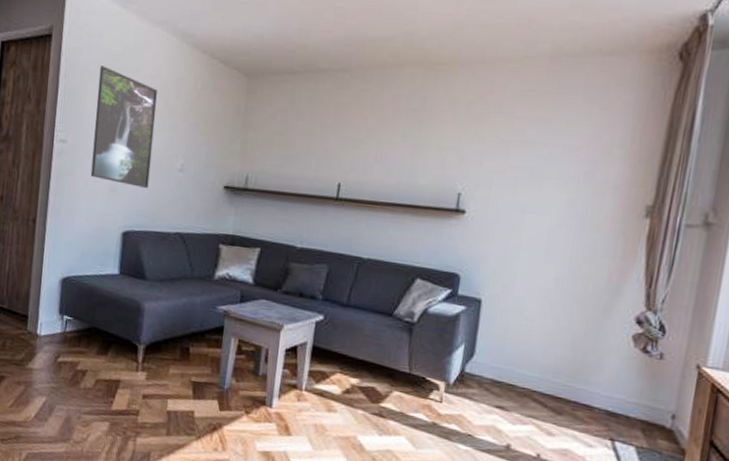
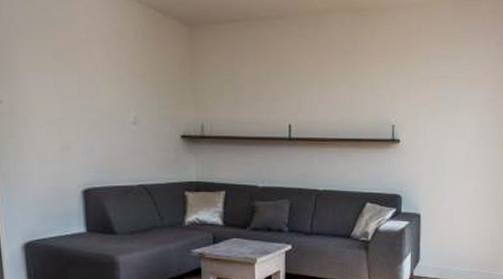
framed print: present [90,65,158,189] -> none [26,18,103,145]

